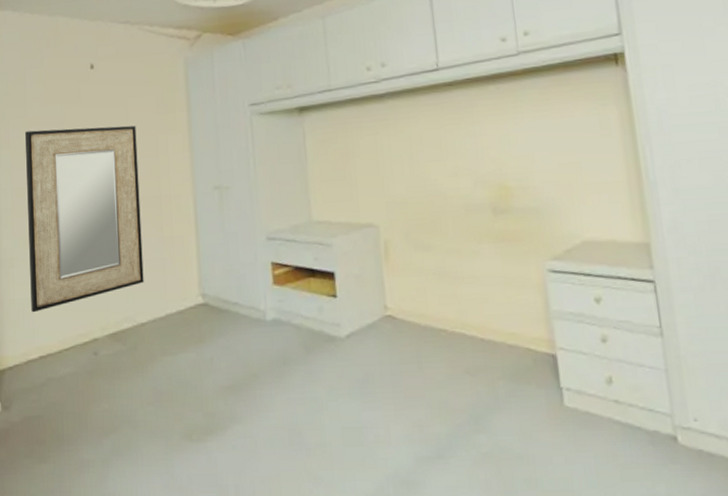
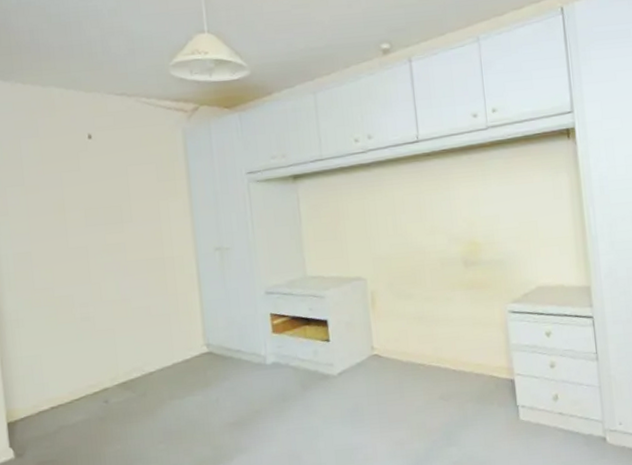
home mirror: present [25,125,144,313] -> none [24,193,151,369]

